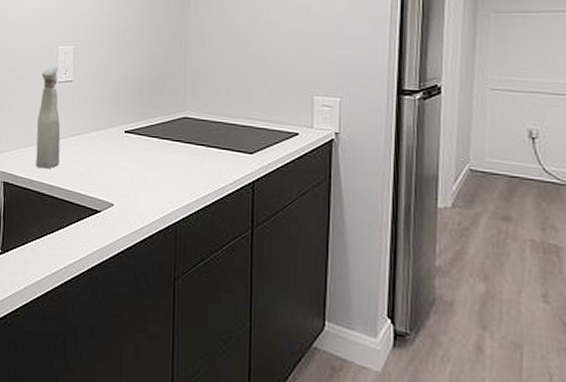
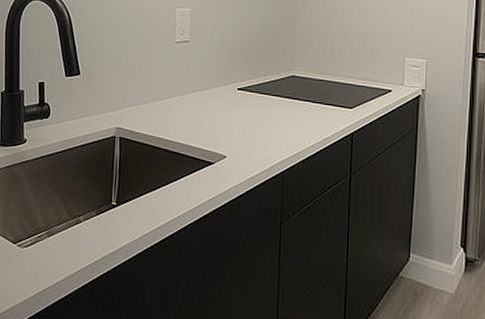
spray bottle: present [35,66,61,169] -> none [152,27,177,124]

